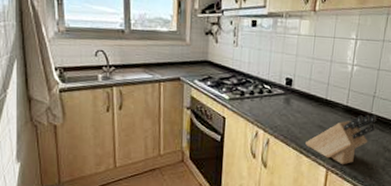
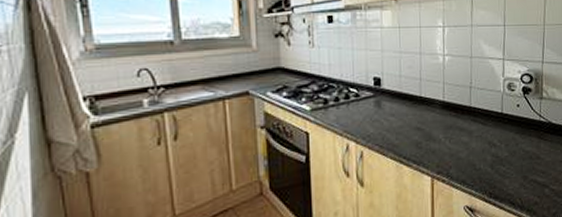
knife block: present [305,114,377,165] -> none [404,107,477,170]

